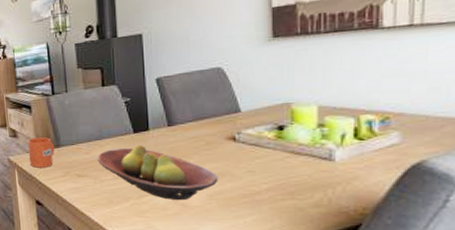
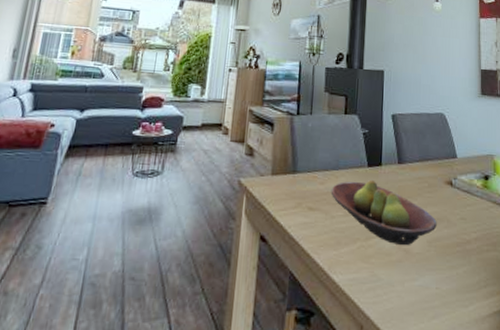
mug: present [27,137,55,168] -> none [261,159,291,196]

